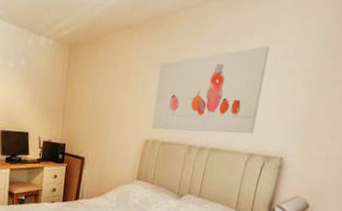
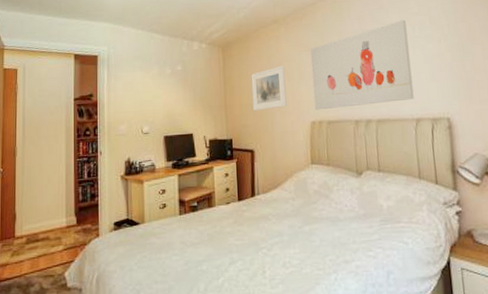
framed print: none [90,76,130,121] -> present [251,65,287,111]

